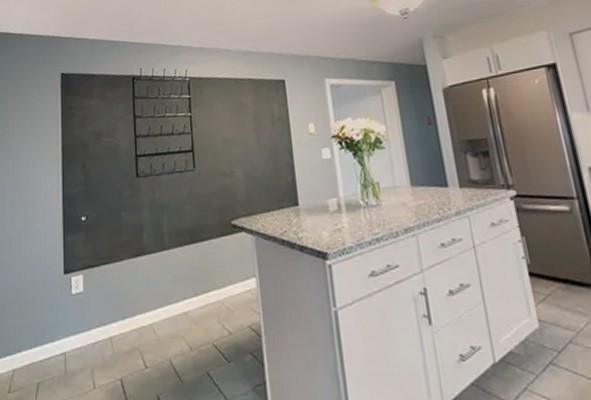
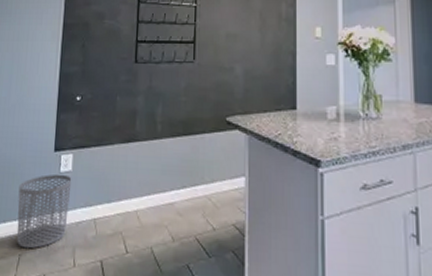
waste bin: none [31,296,84,376] -> present [17,174,72,249]

